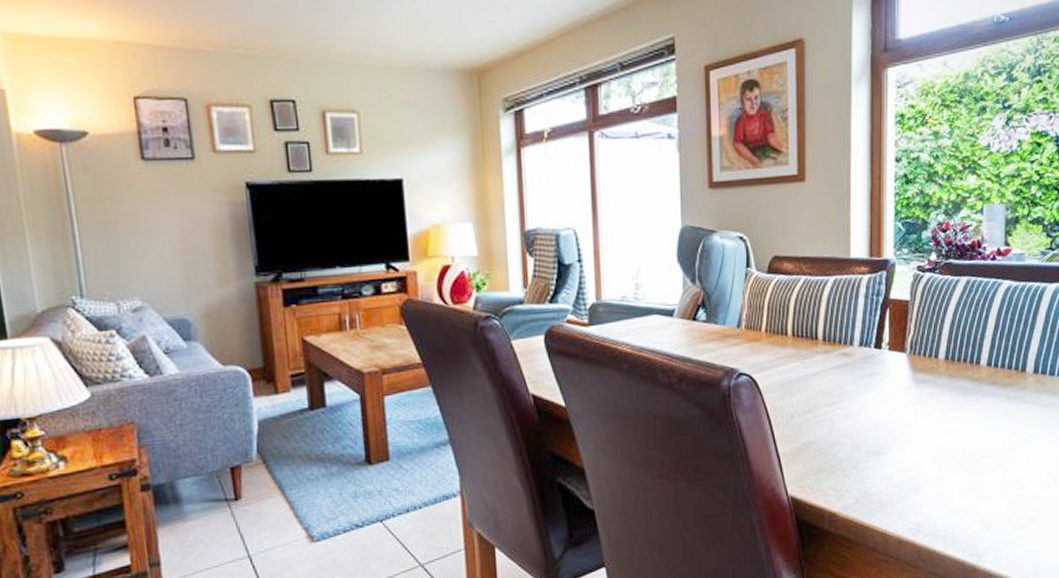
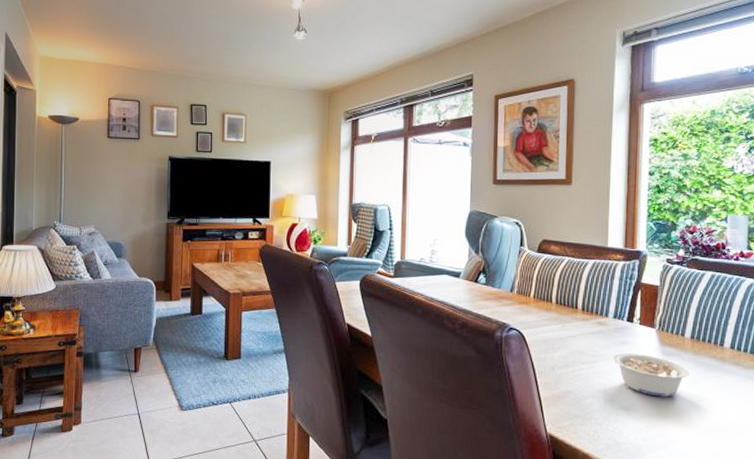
legume: none [858,385,944,434] -> present [611,352,689,397]

